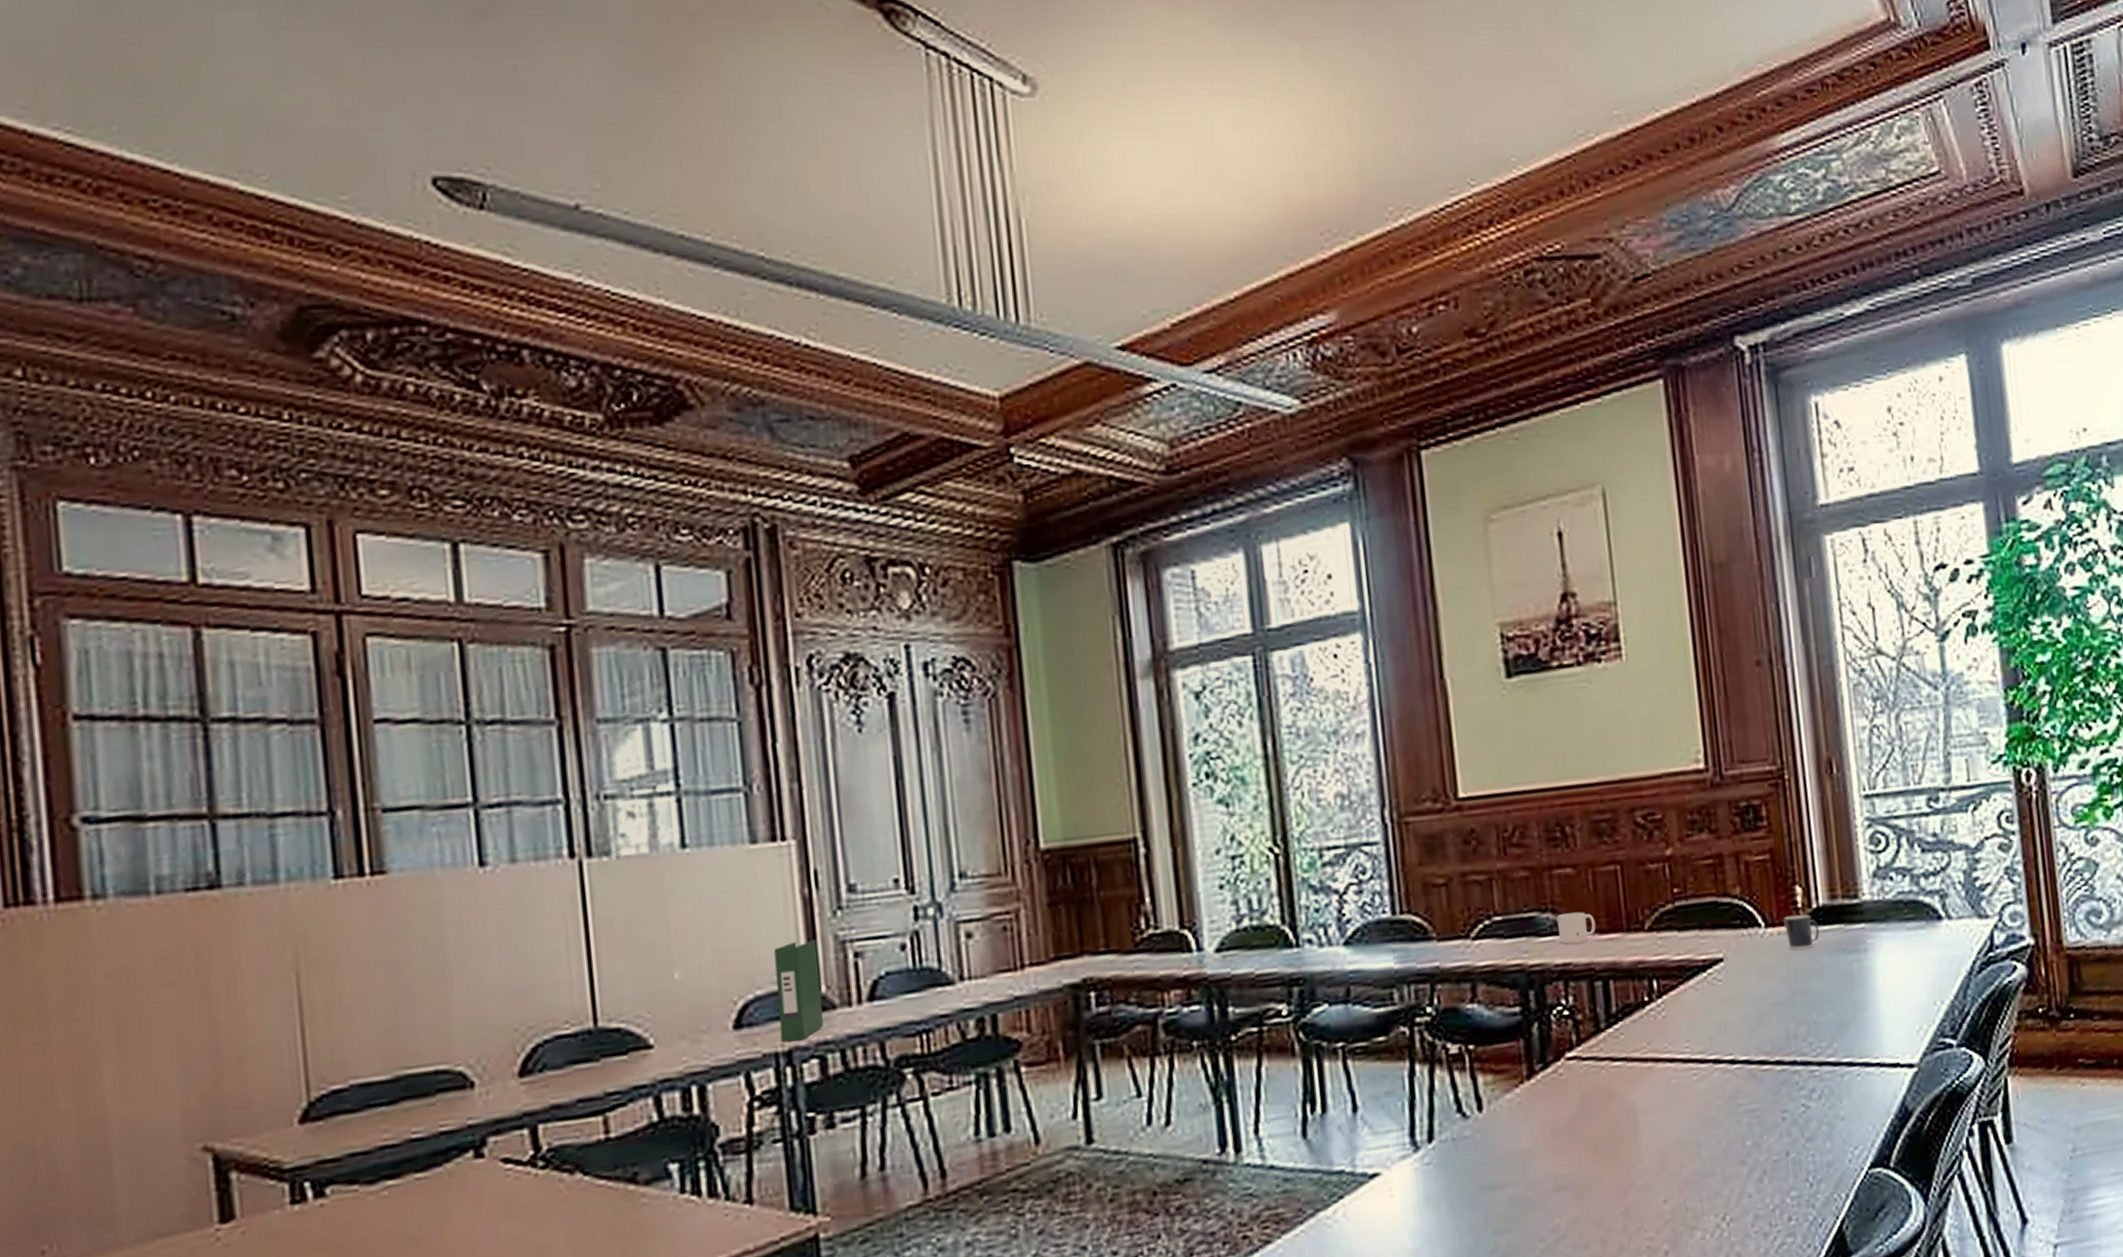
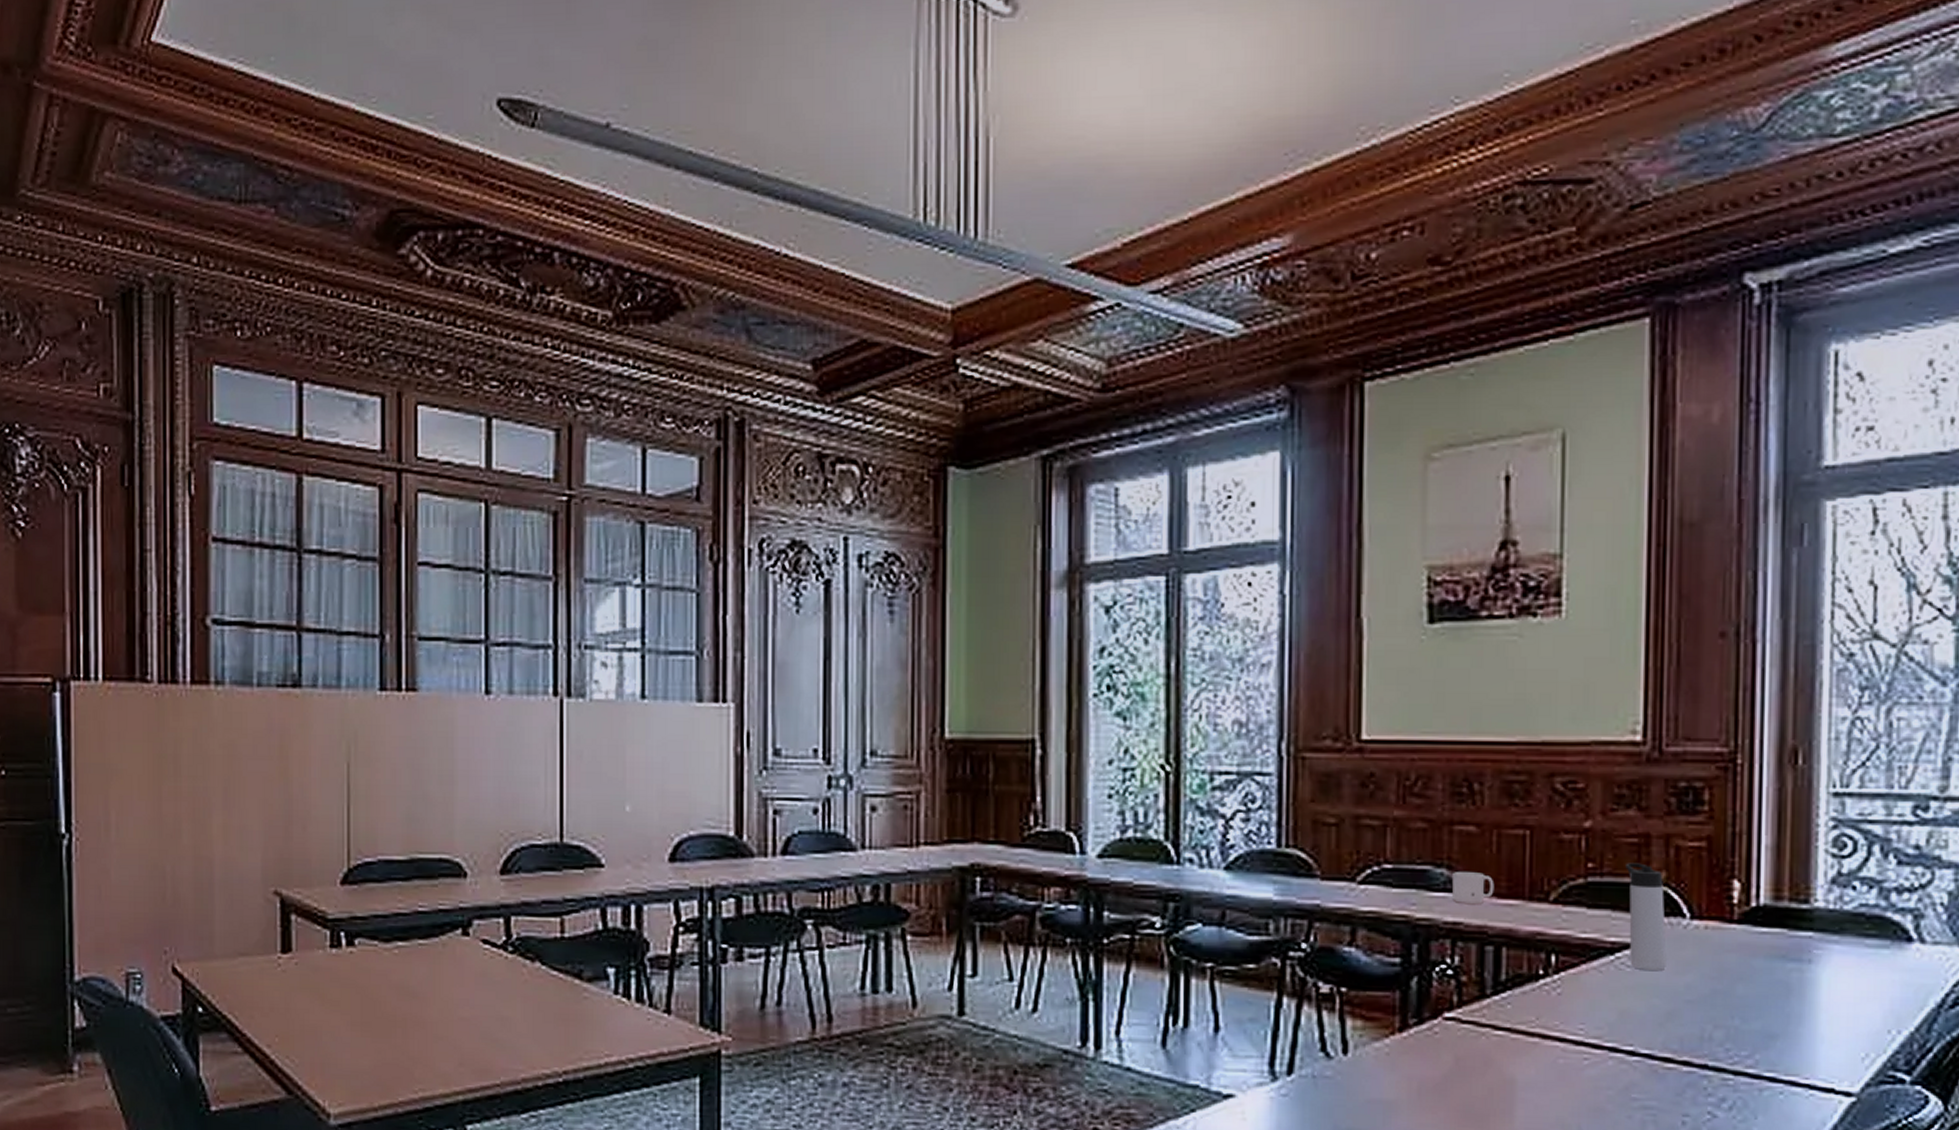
binder: present [774,939,824,1043] -> none [706,792,743,880]
thermos bottle: none [1705,882,1751,983] -> present [1625,863,1667,972]
mug: present [1782,914,1820,950] -> none [1712,910,1756,949]

